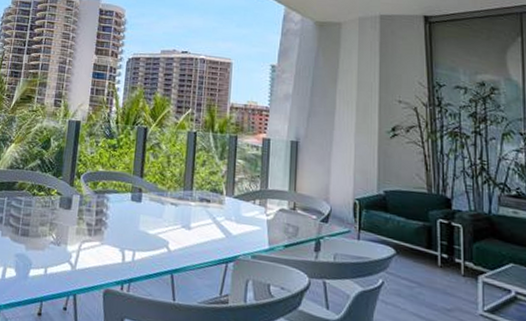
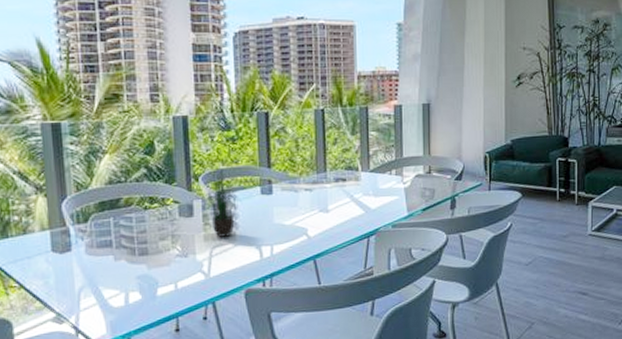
potted plant: none [77,166,110,235] -> present [198,164,239,238]

